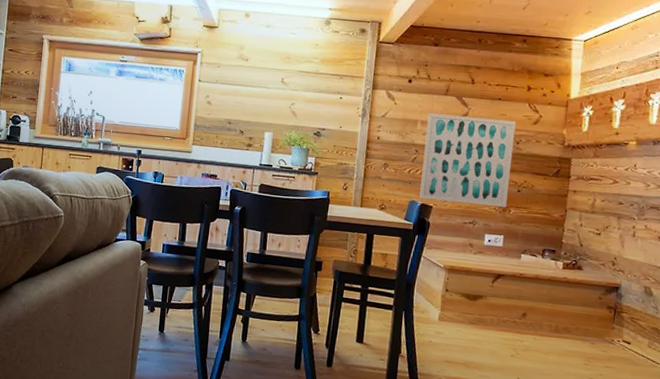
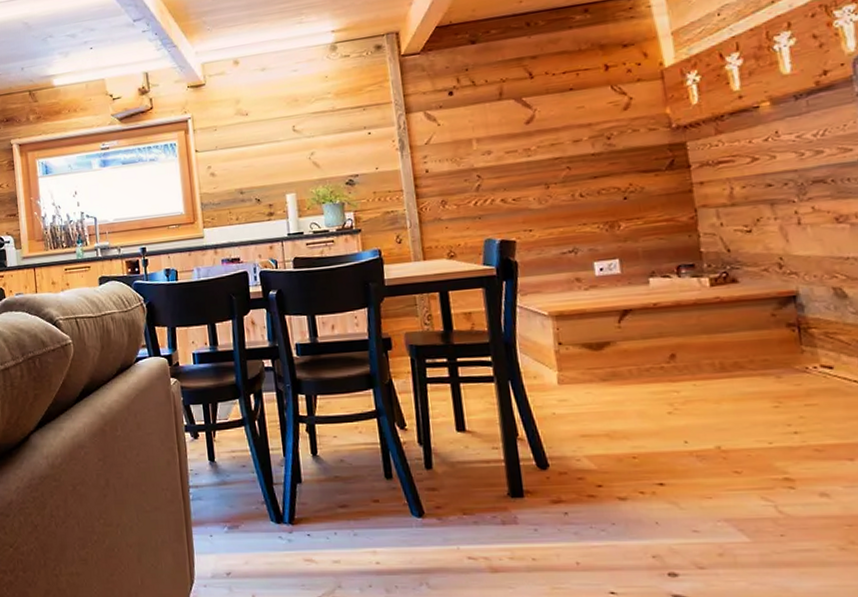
wall art: present [419,113,516,207] -> none [483,111,613,235]

